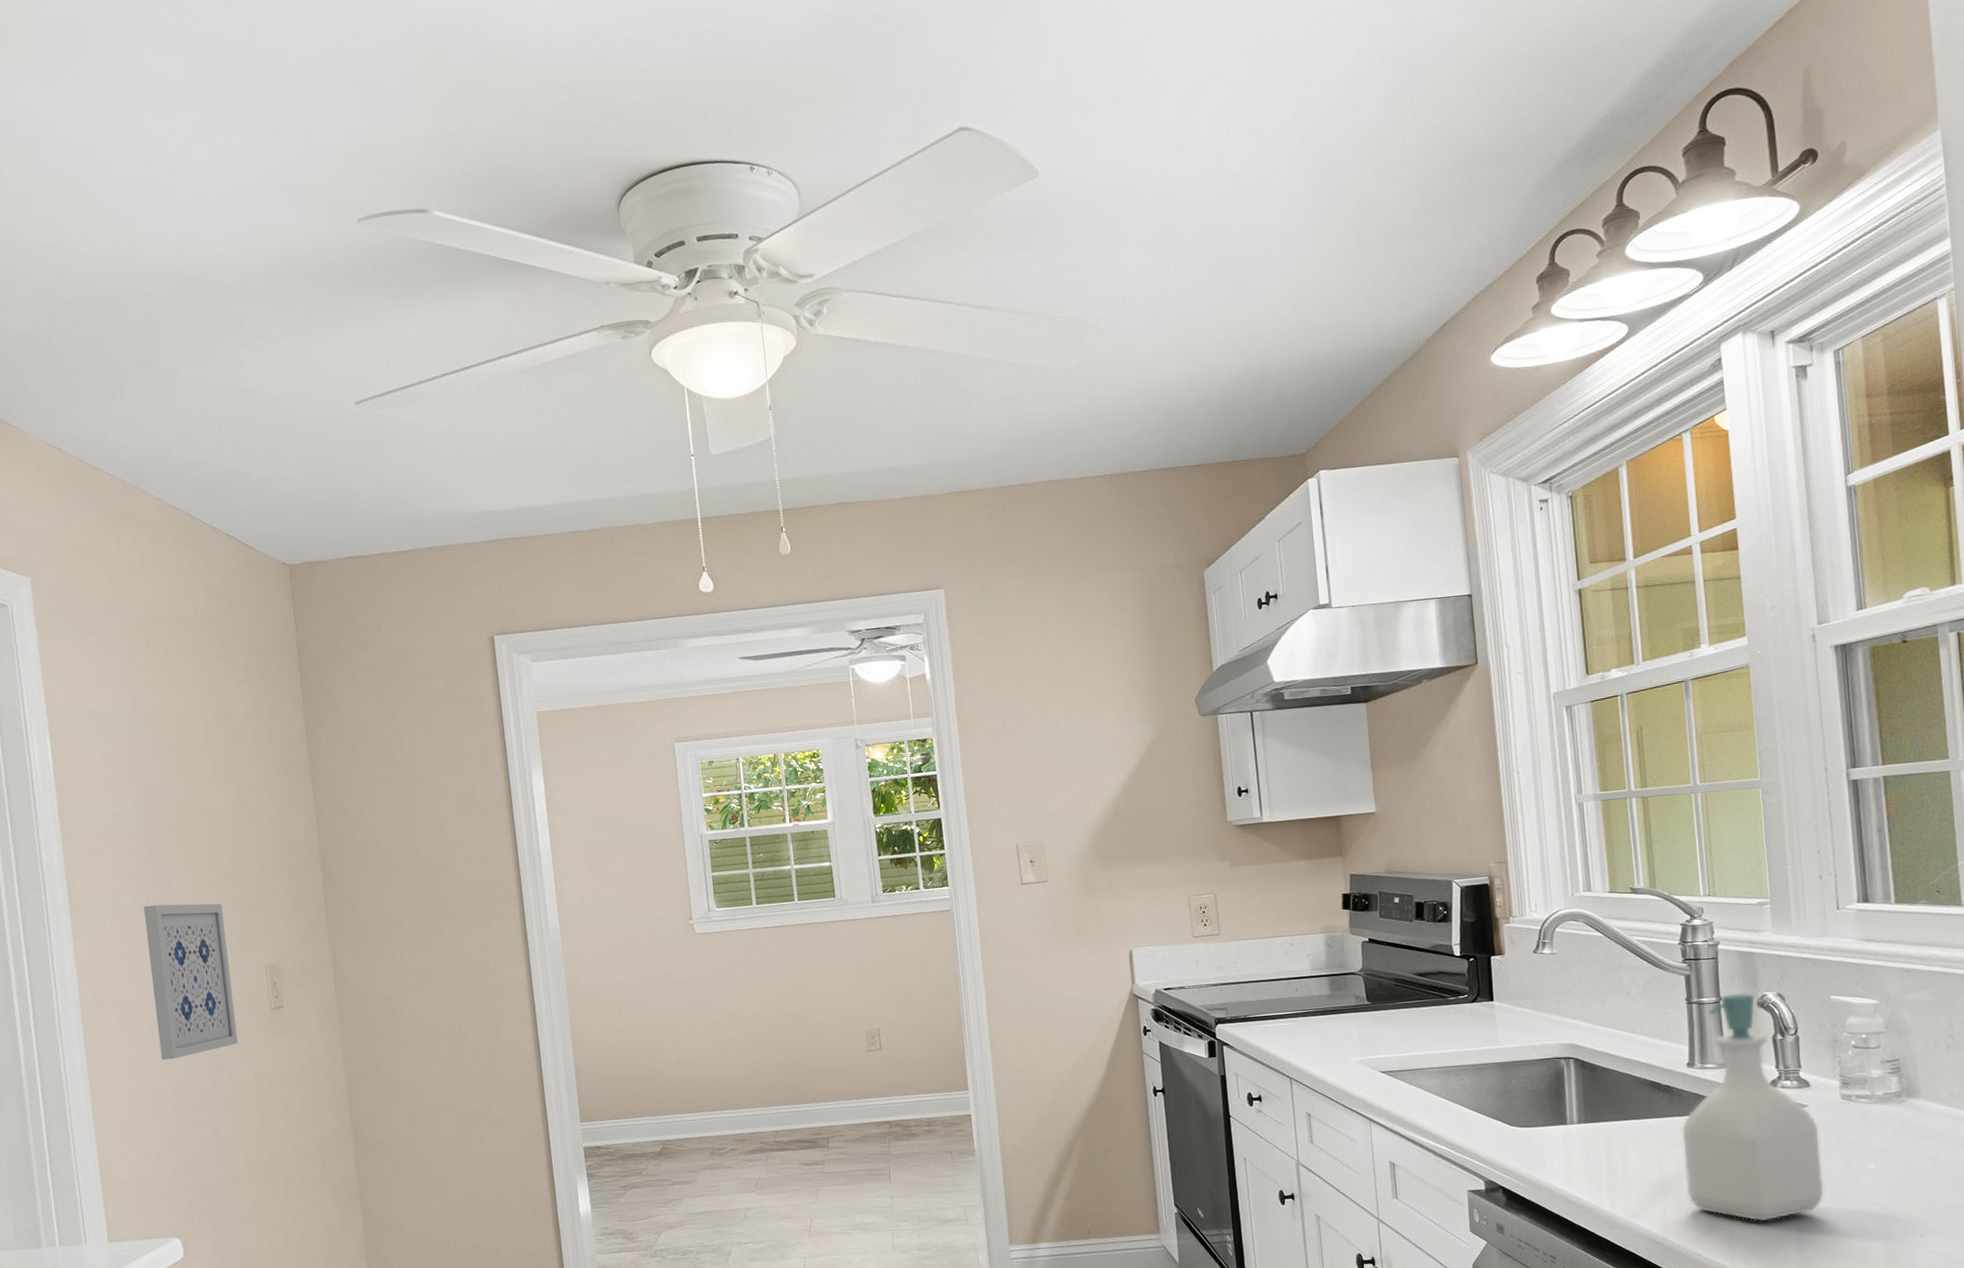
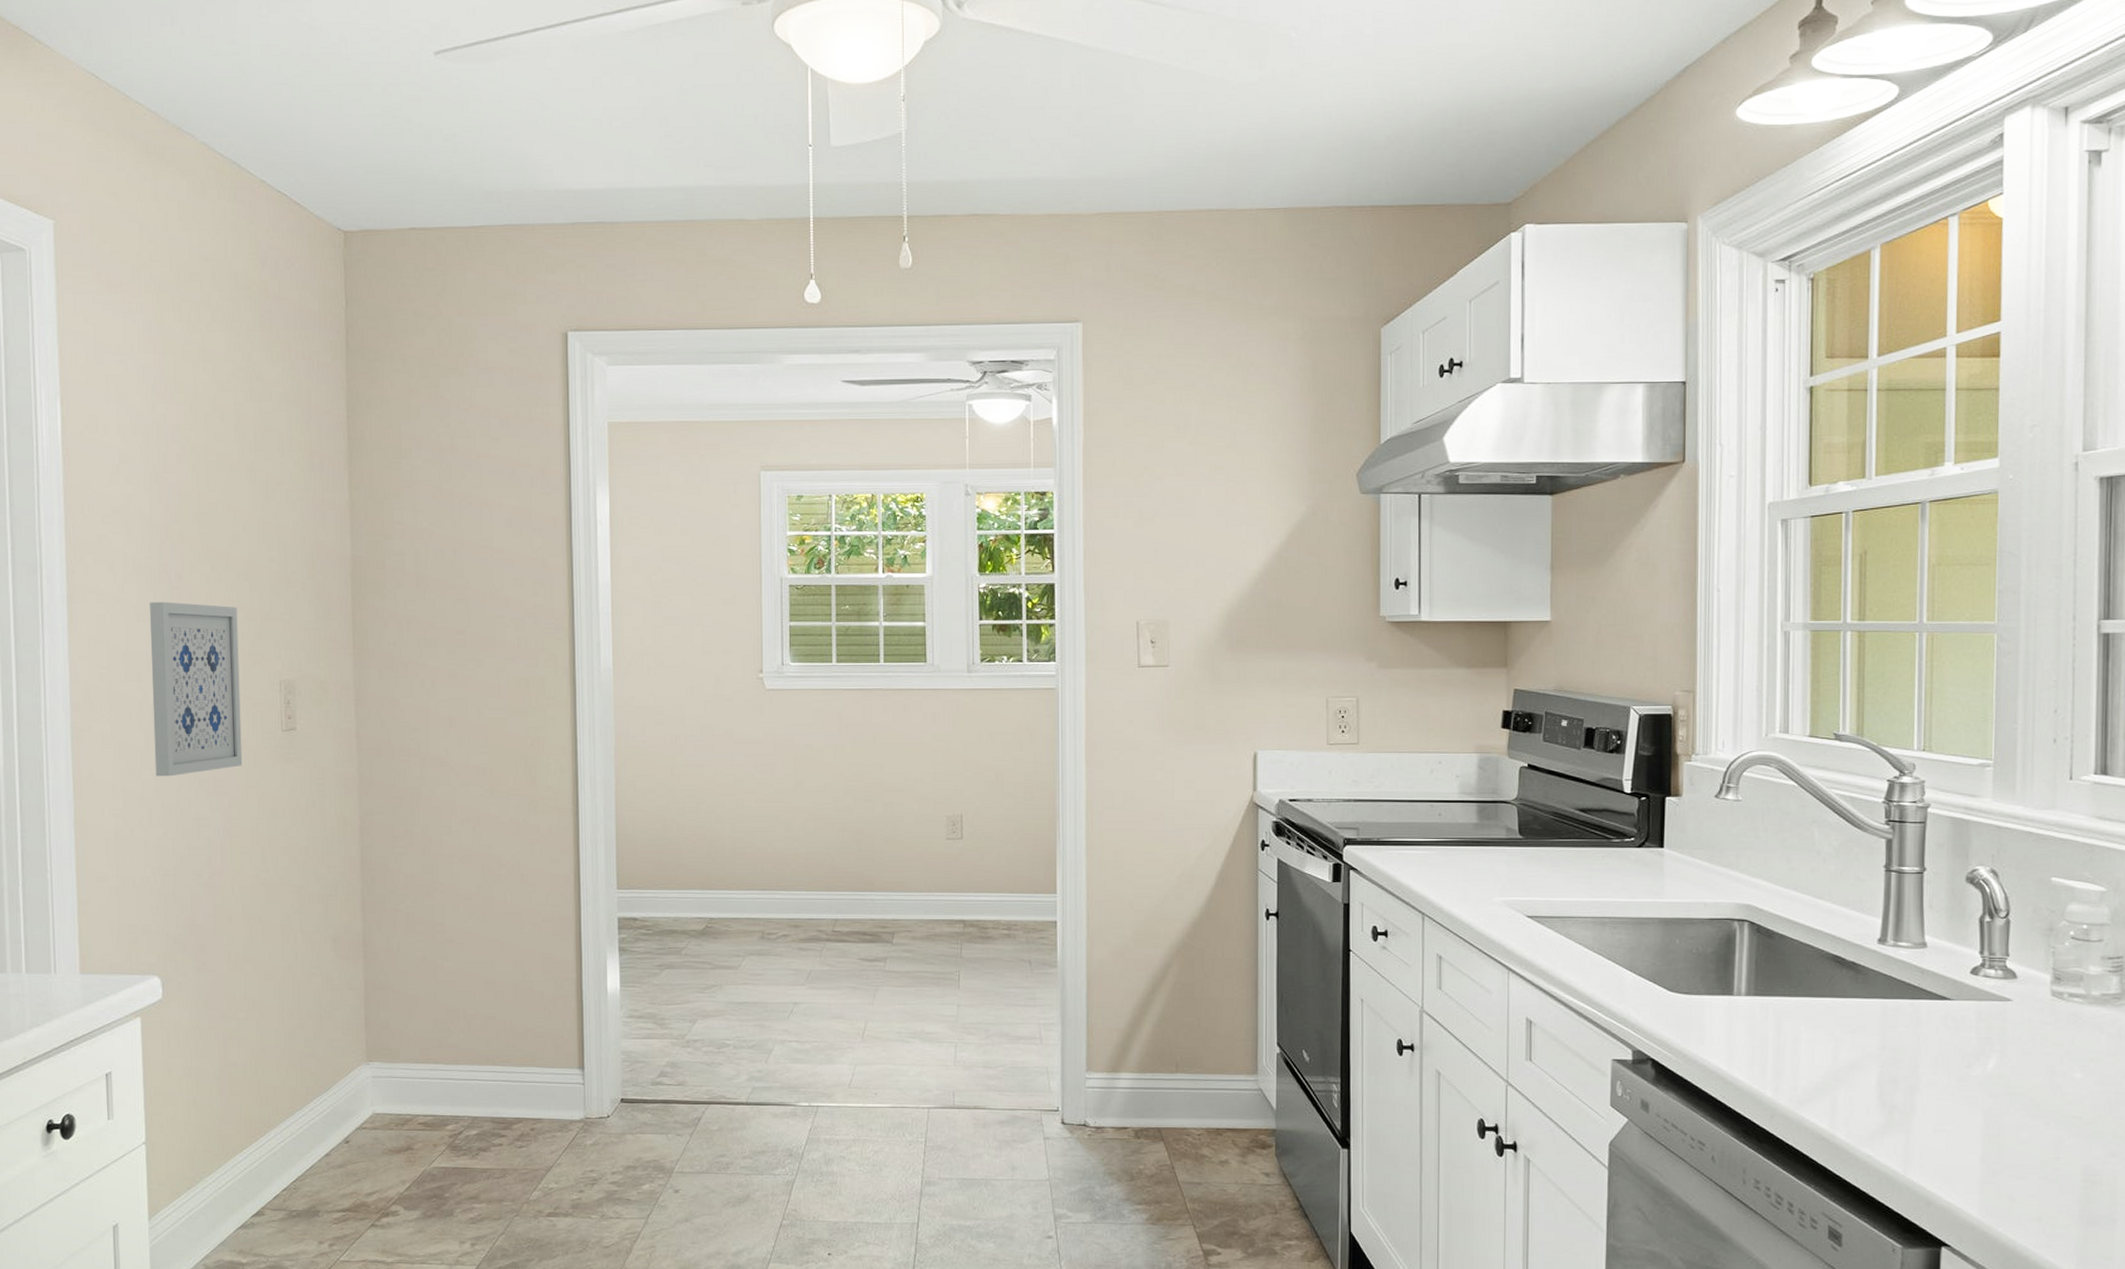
soap bottle: present [1681,992,1824,1222] -> none [1862,863,2023,1126]

